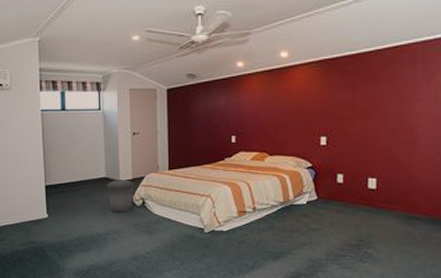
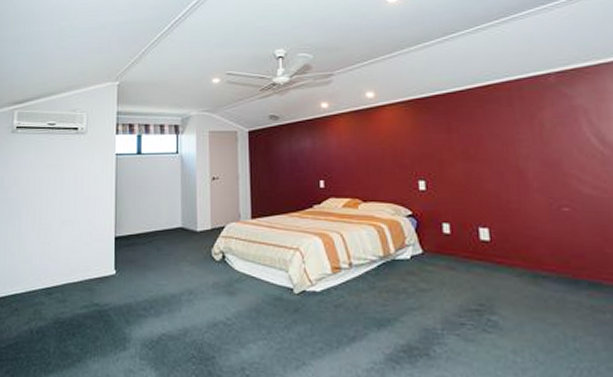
trash can: present [106,179,134,213] -> none [182,229,213,269]

